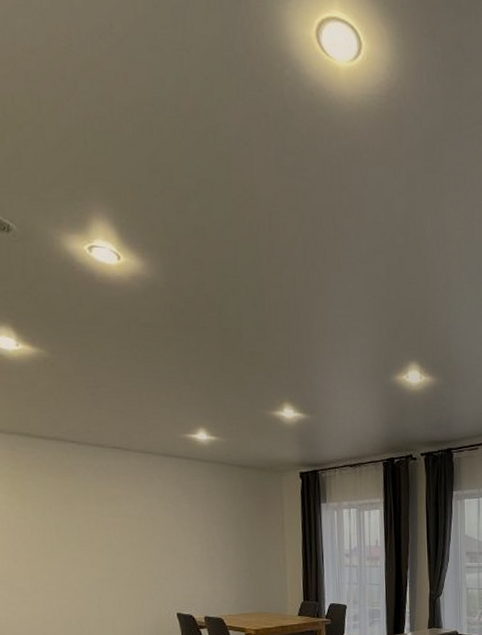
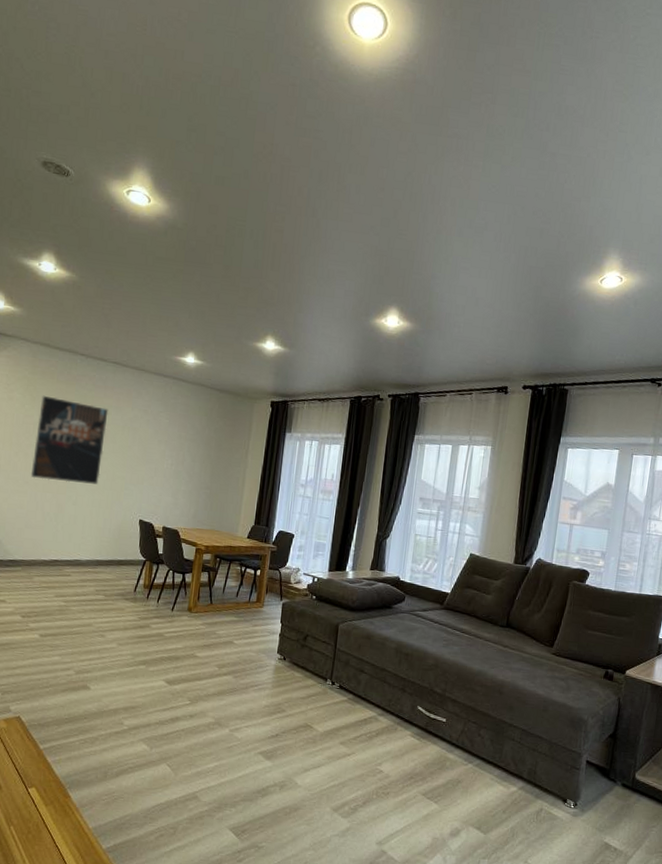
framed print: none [32,492,123,586] -> present [30,395,109,485]

